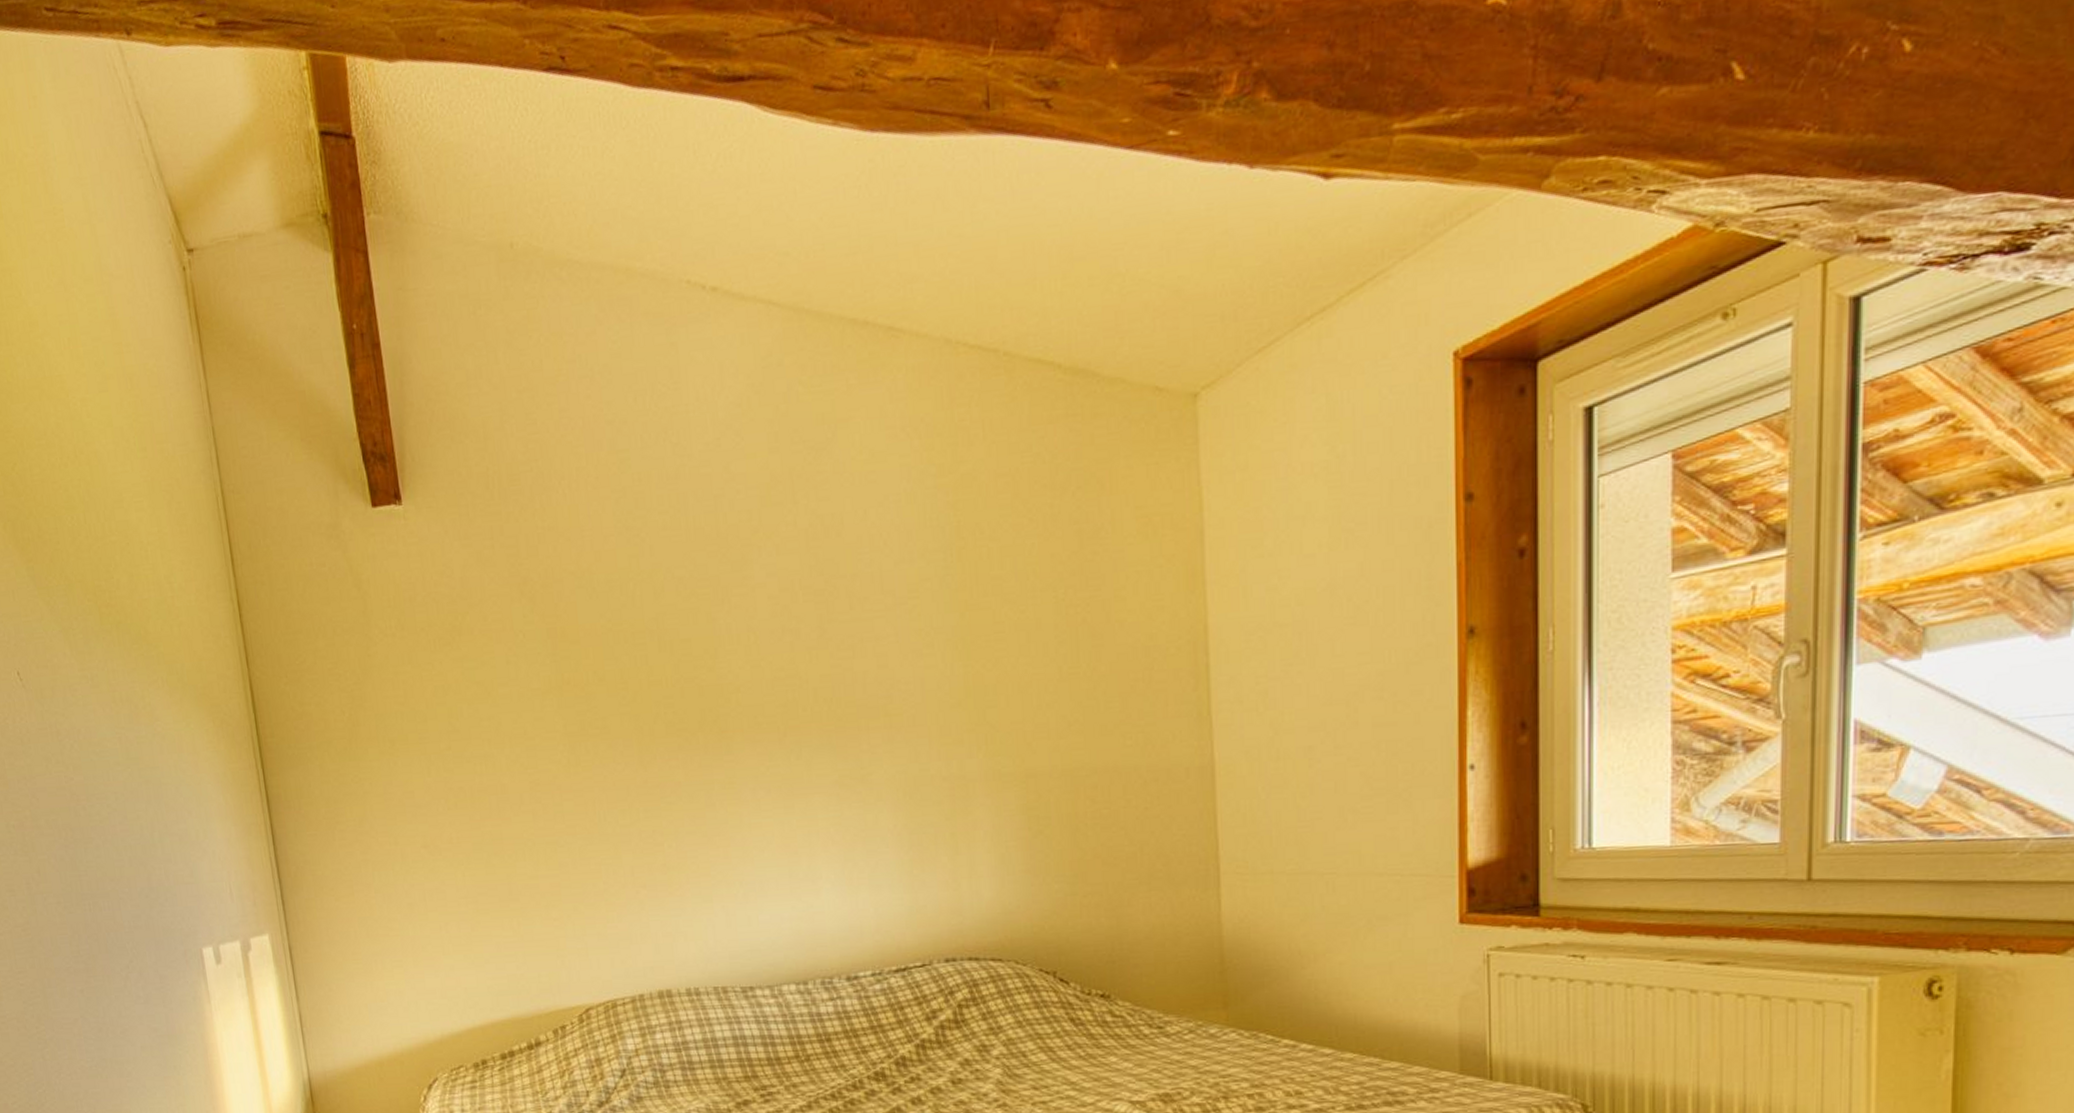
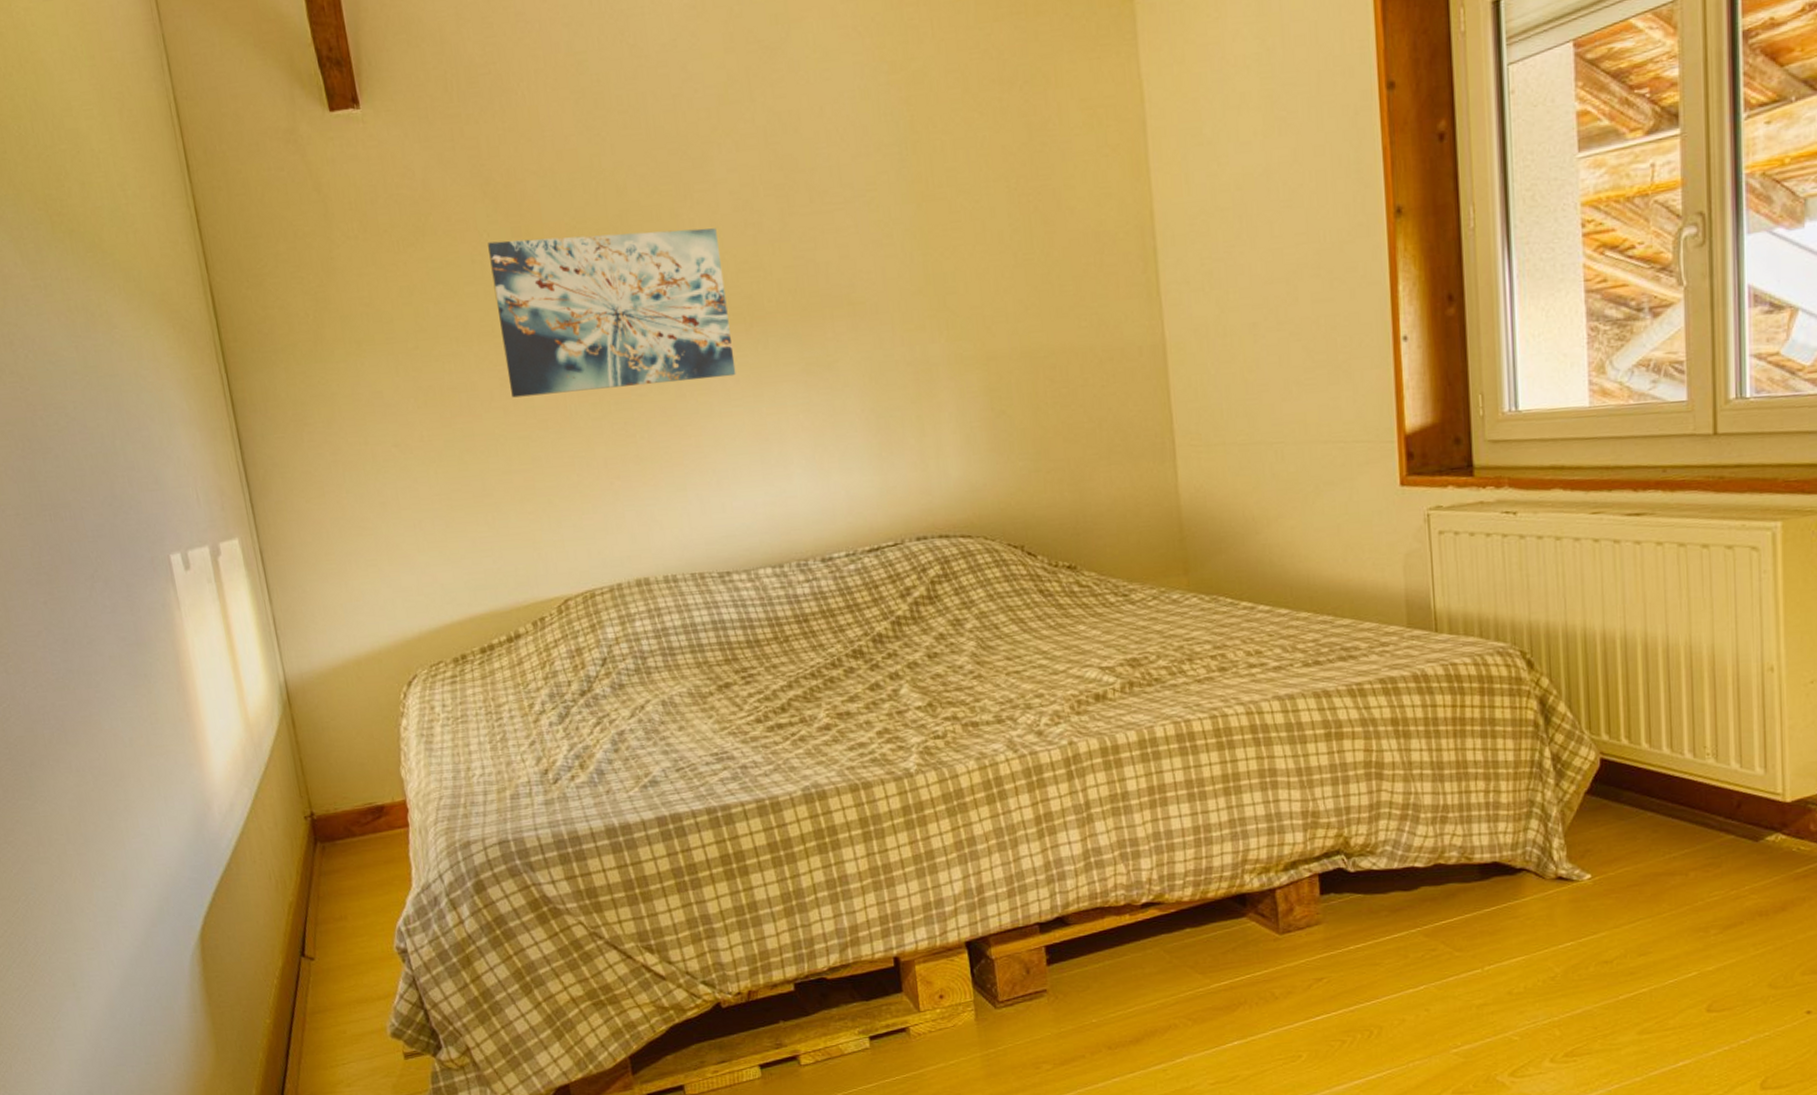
wall art: none [523,633,768,802] -> present [488,228,736,398]

